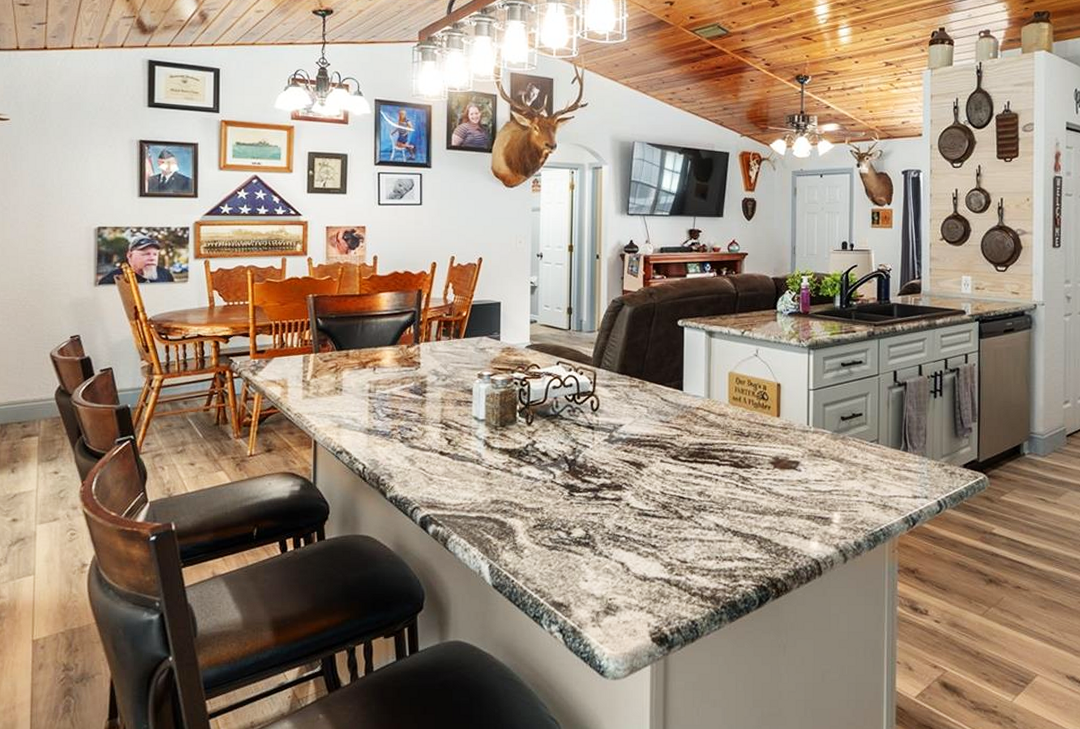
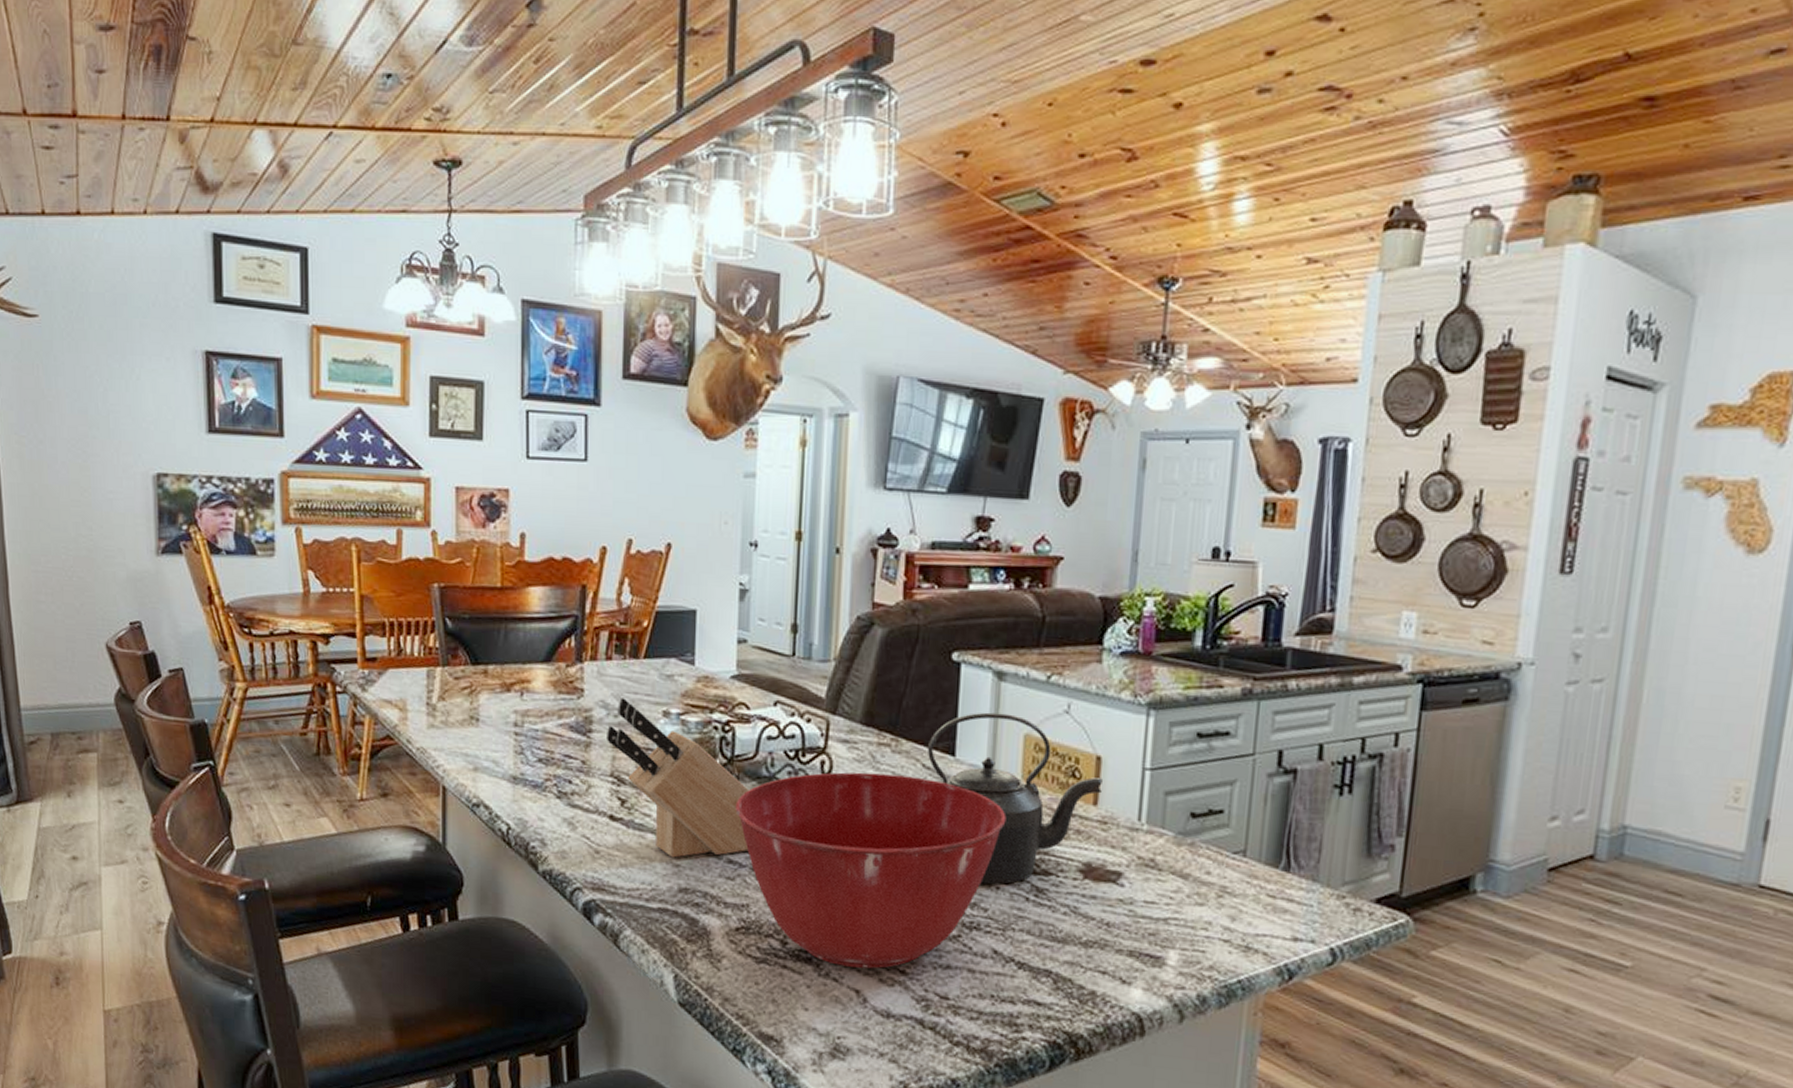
knife block: none [437,367,542,479] -> present [607,698,749,858]
mixing bowl: none [531,407,720,546] -> present [735,772,1007,969]
kettle: none [665,359,782,478] -> present [928,712,1103,885]

